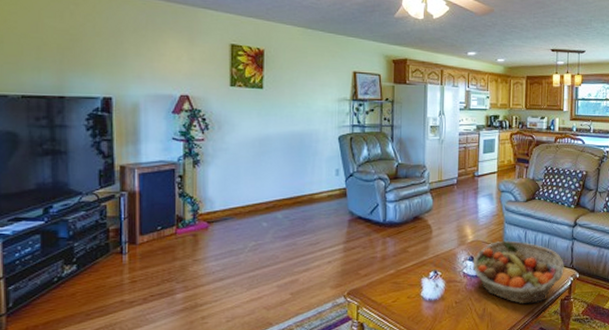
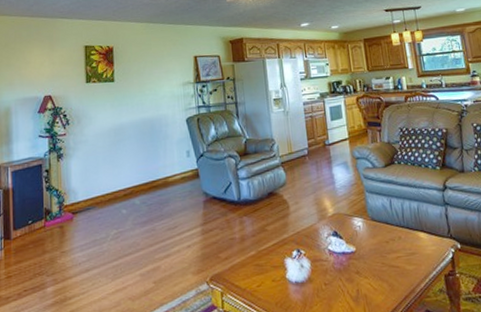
fruit basket: present [472,240,564,304] -> none [336,211,442,283]

